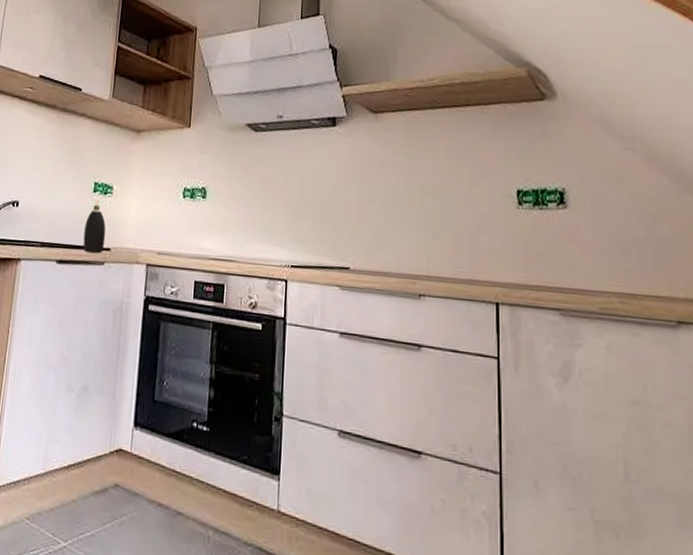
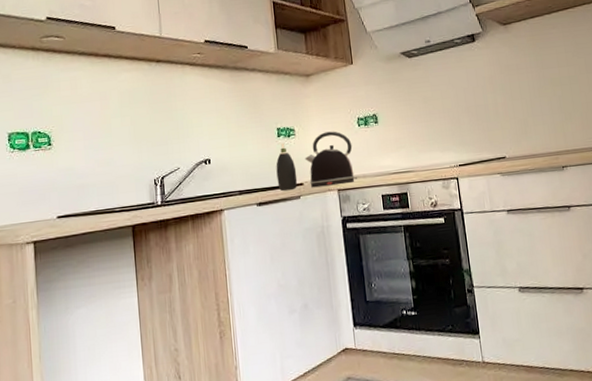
kettle: none [117,196,173,260] -> present [305,131,357,188]

